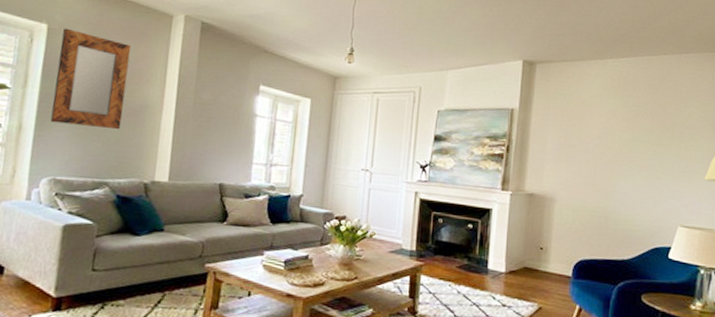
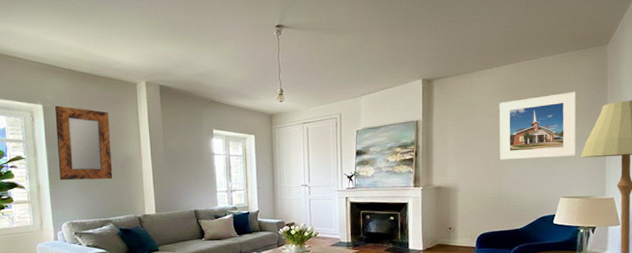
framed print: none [608,99,702,177] -> present [499,92,576,160]

